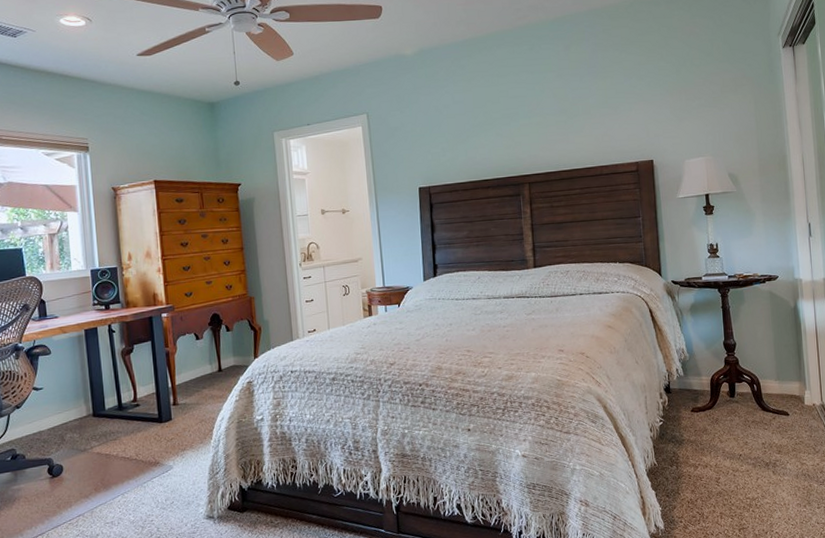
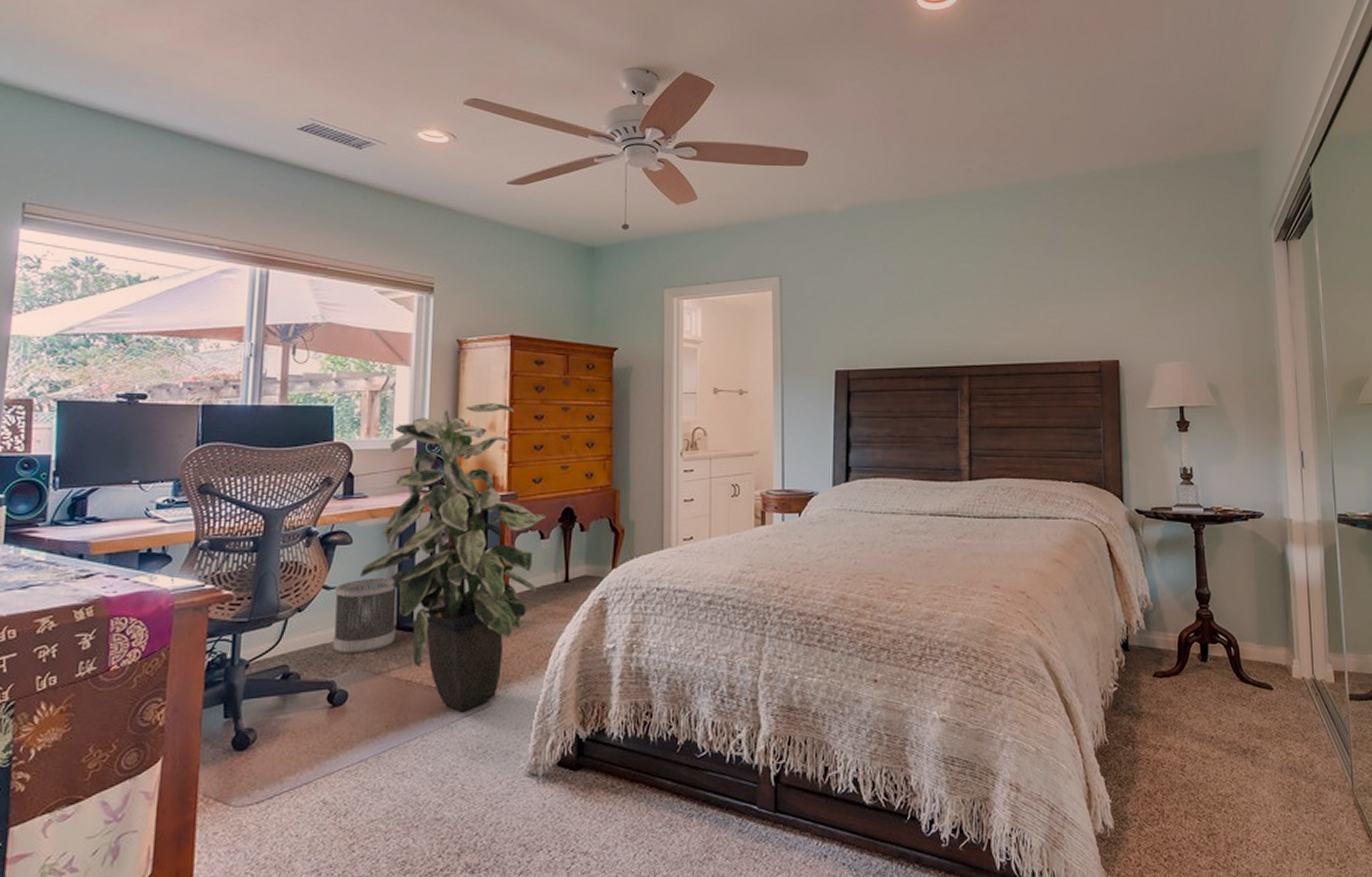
wastebasket: none [43,378,94,438] -> present [332,577,397,654]
indoor plant: none [59,235,198,475] -> present [359,403,546,713]

